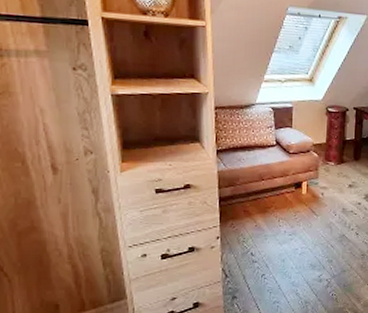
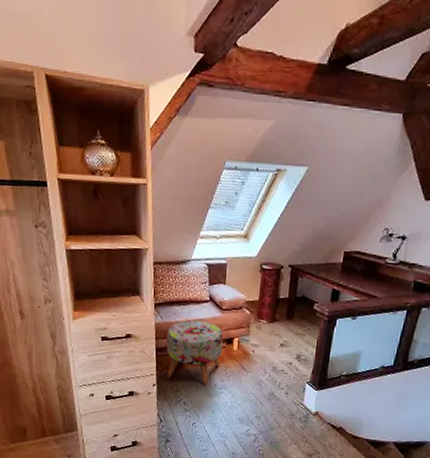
ottoman: none [230,166,292,234] -> present [166,320,223,387]

